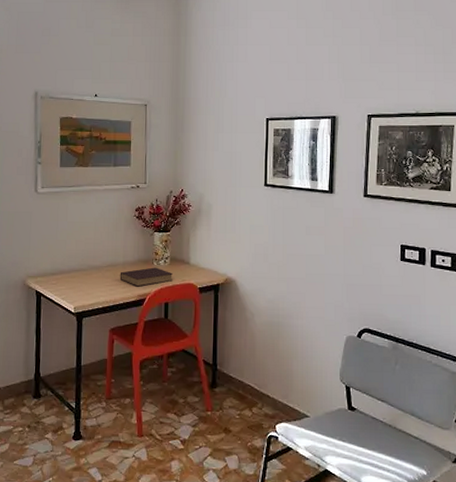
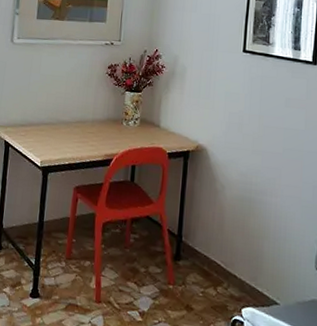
book: present [119,267,173,287] -> none [87,127,142,146]

